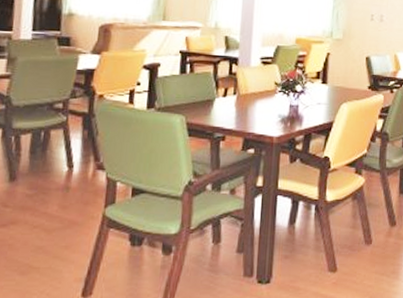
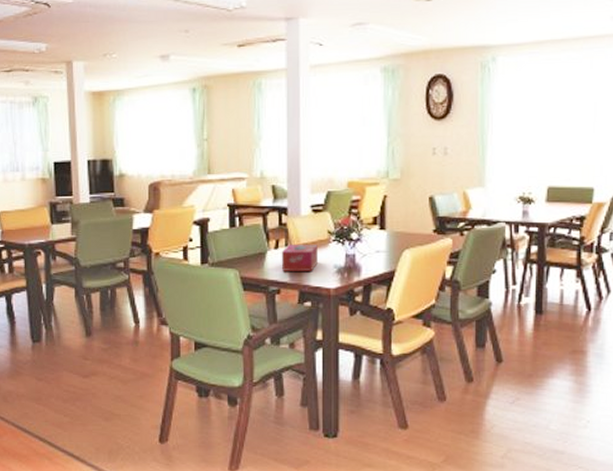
tissue box: none [228,93,264,120] -> present [281,244,318,271]

